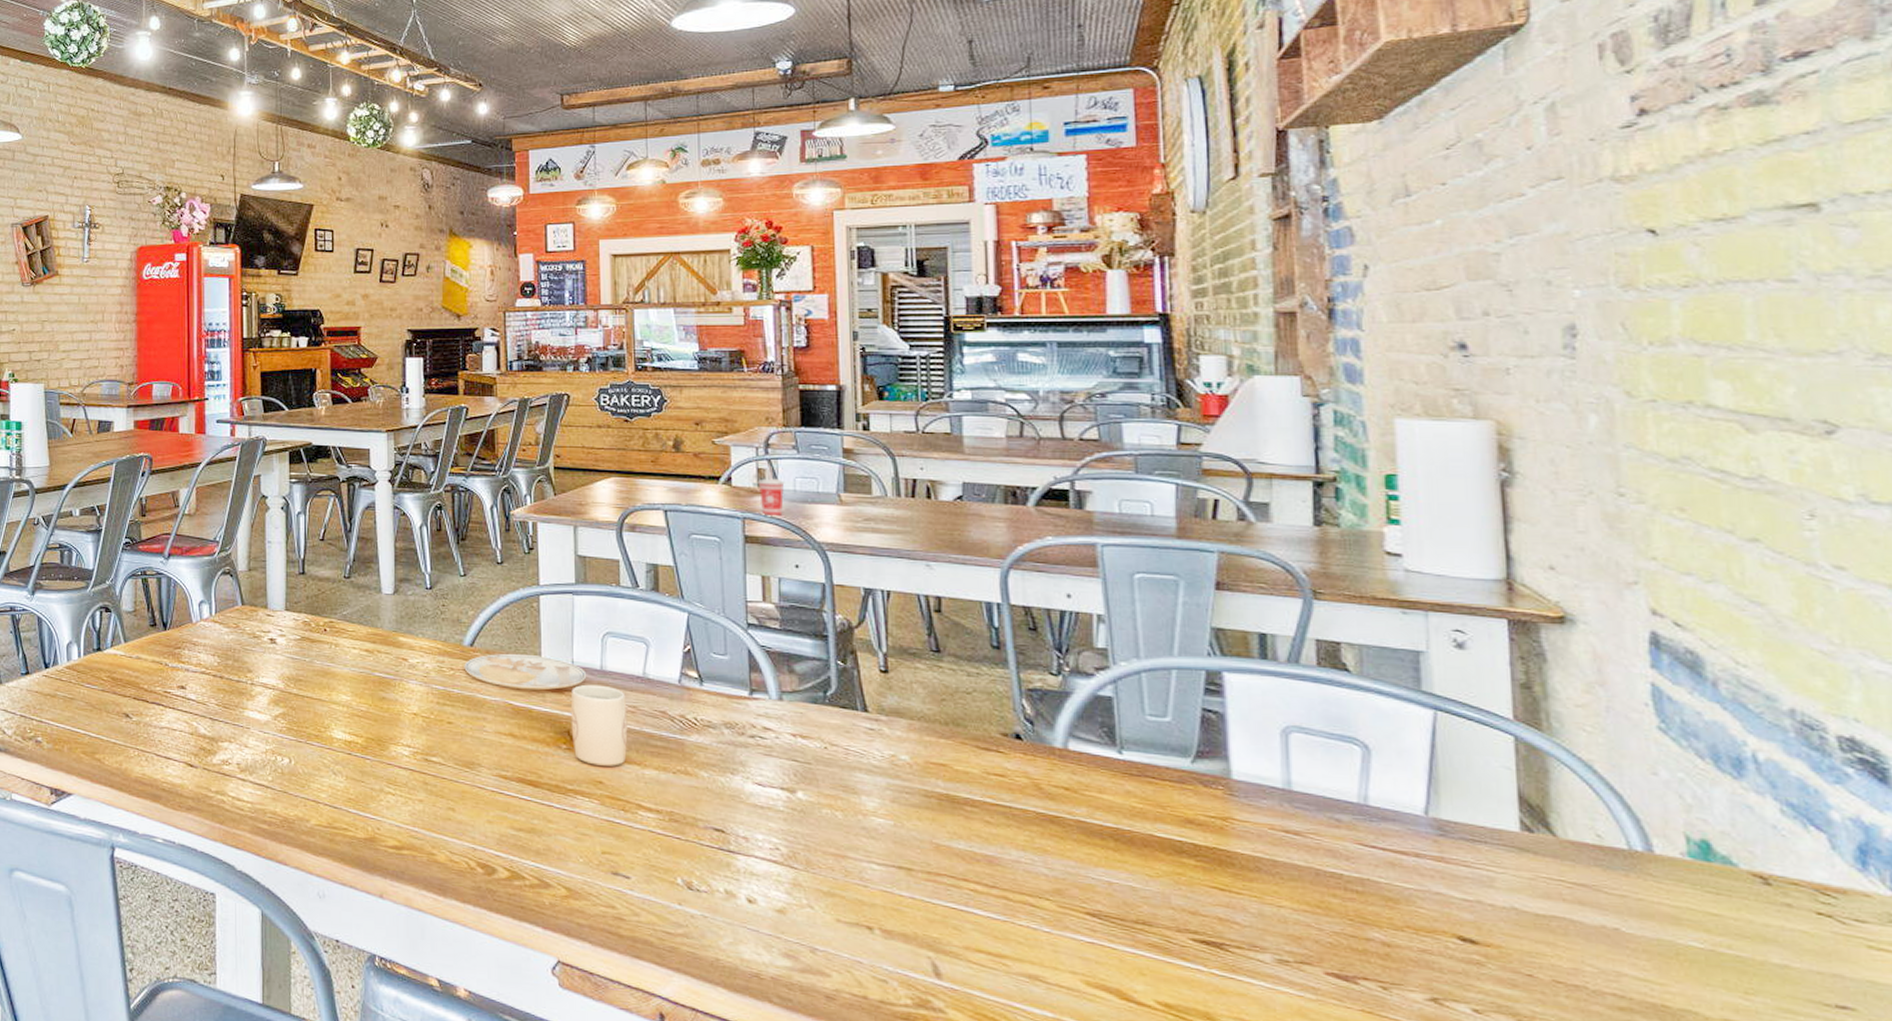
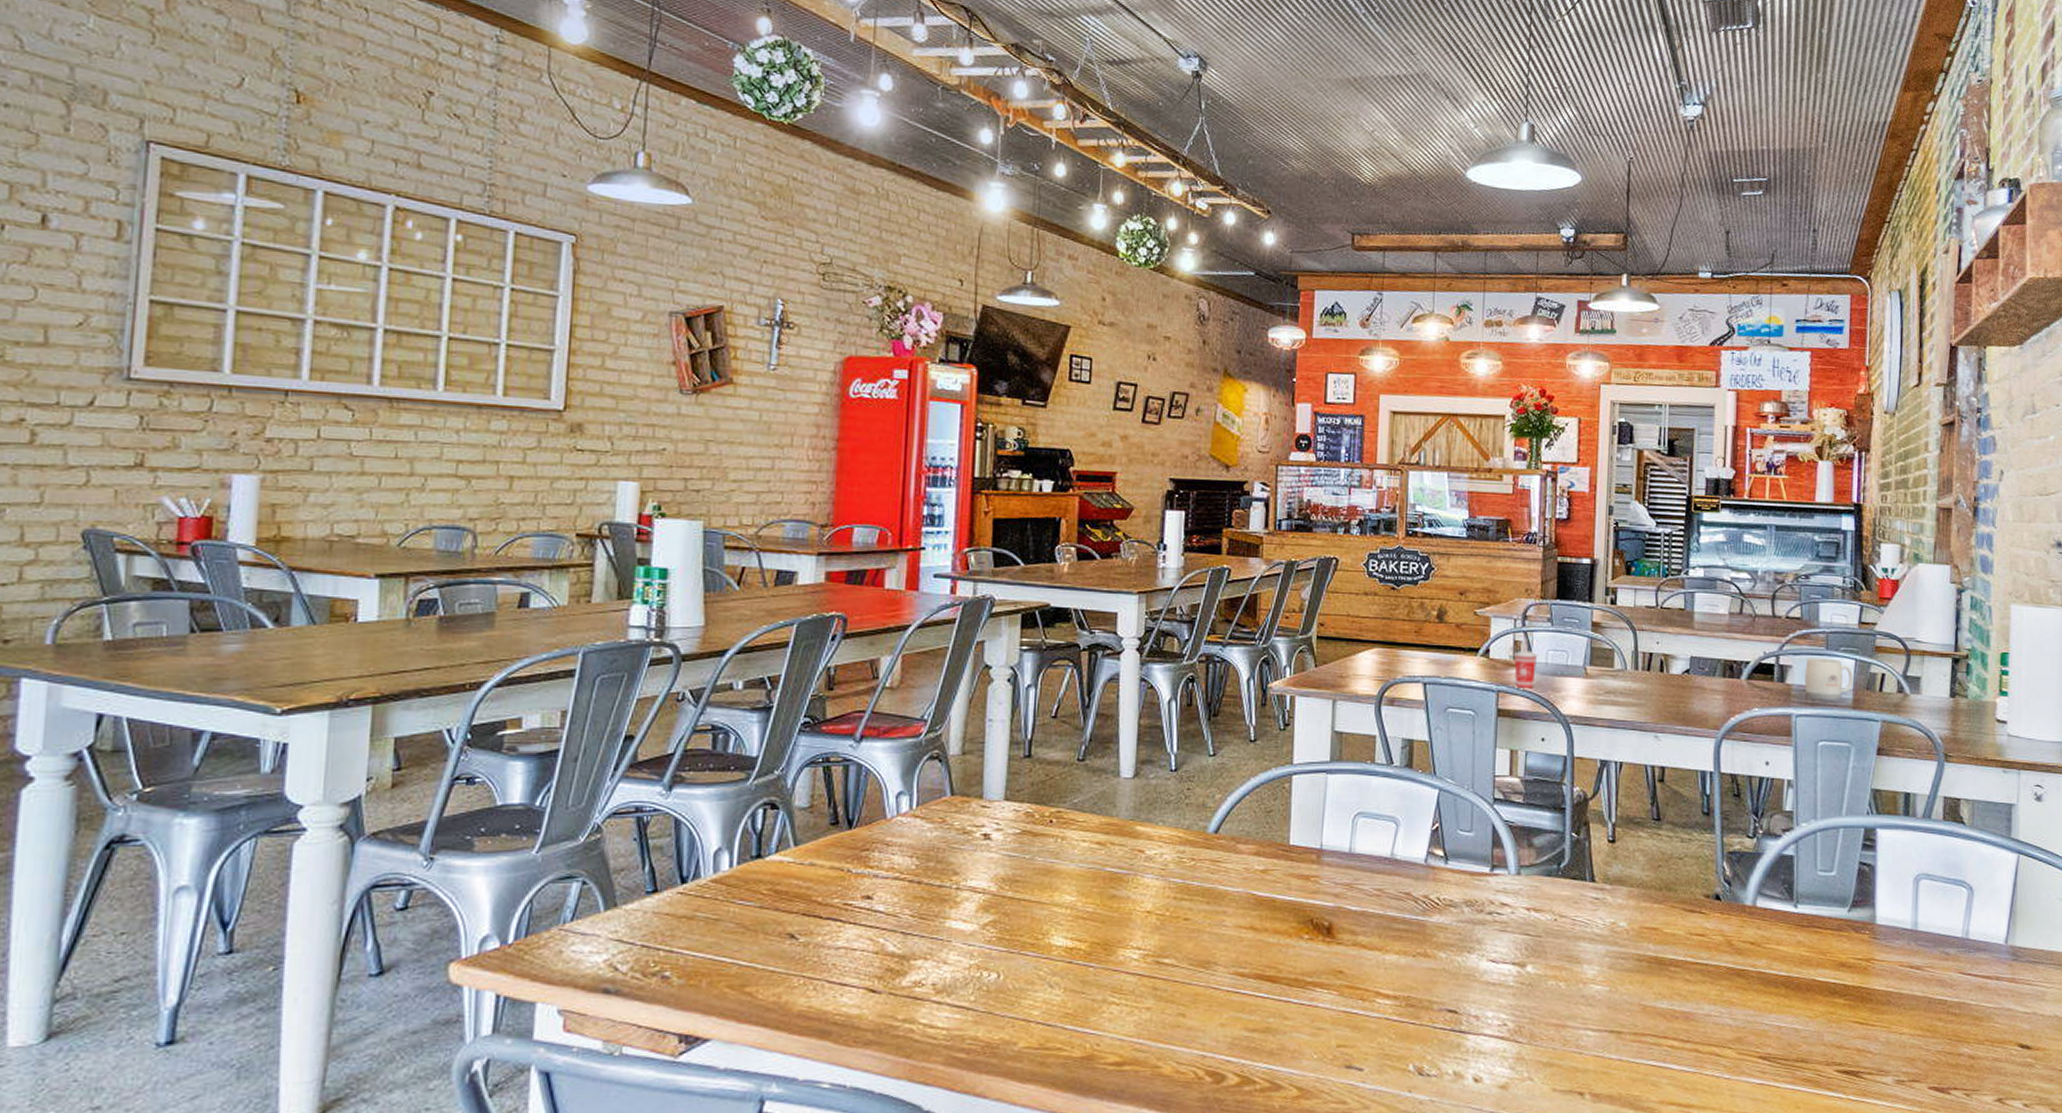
plate: present [464,653,587,691] -> none [1206,839,1335,878]
mug: present [570,684,628,766] -> none [1314,868,1373,954]
mug: none [1109,483,1176,531] -> present [1804,658,1854,703]

